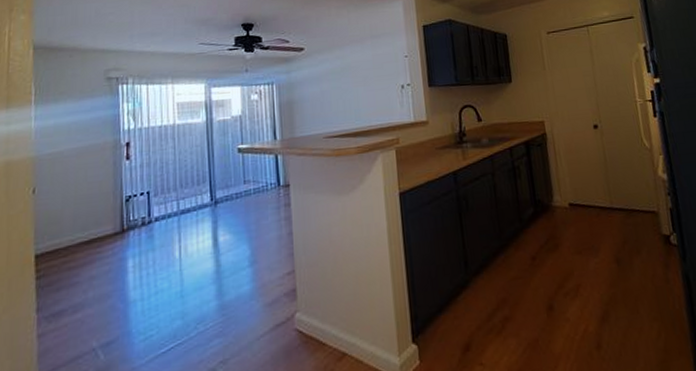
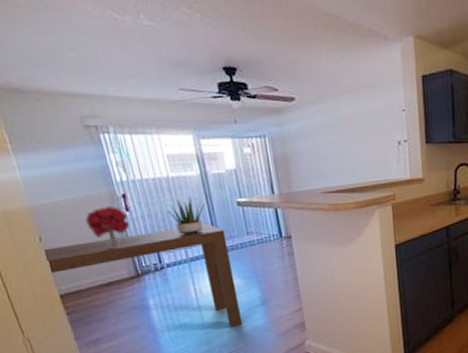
dining table: none [31,172,226,296] -> present [44,224,243,328]
bouquet: none [84,154,127,200] -> present [85,205,130,248]
potted plant: none [167,145,206,184] -> present [167,197,206,235]

